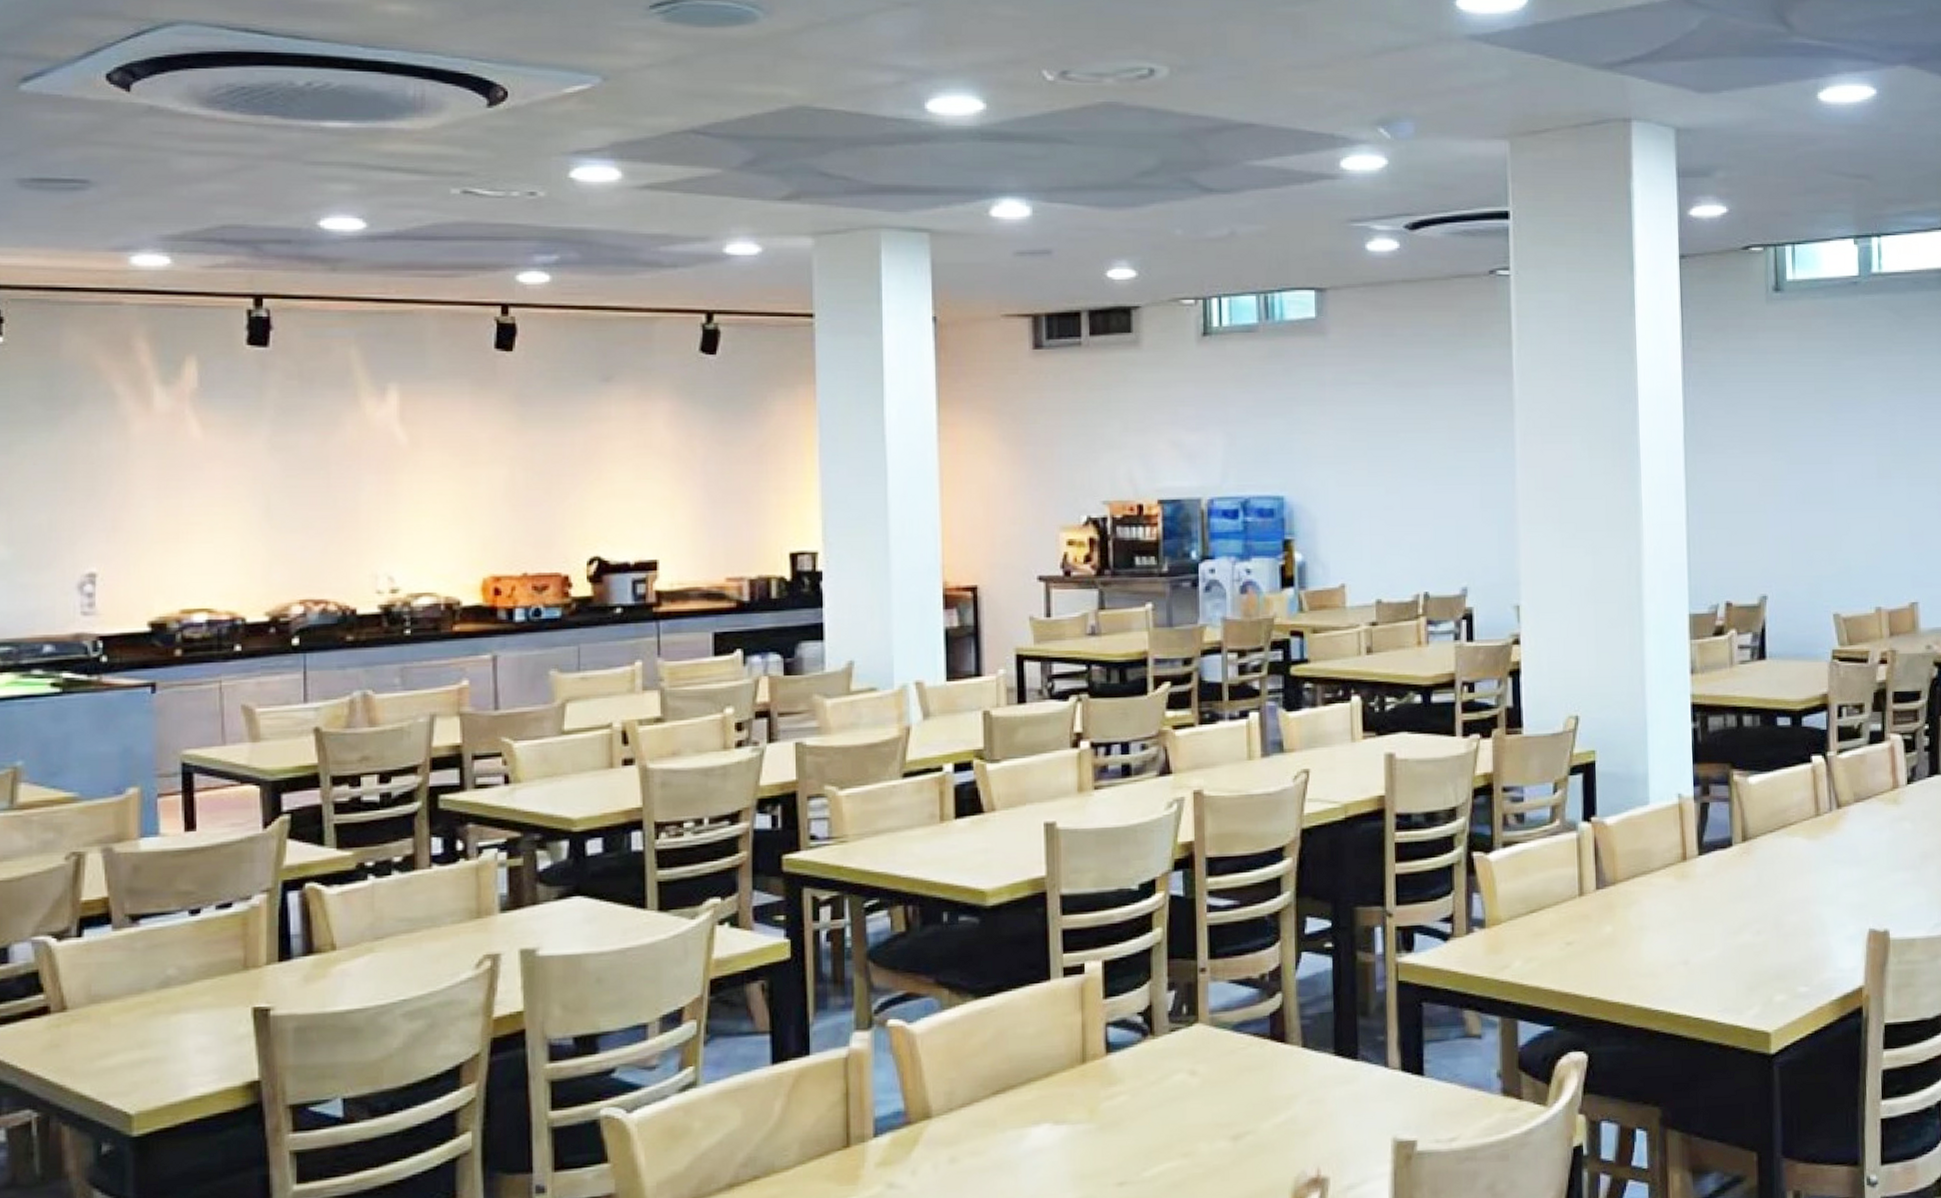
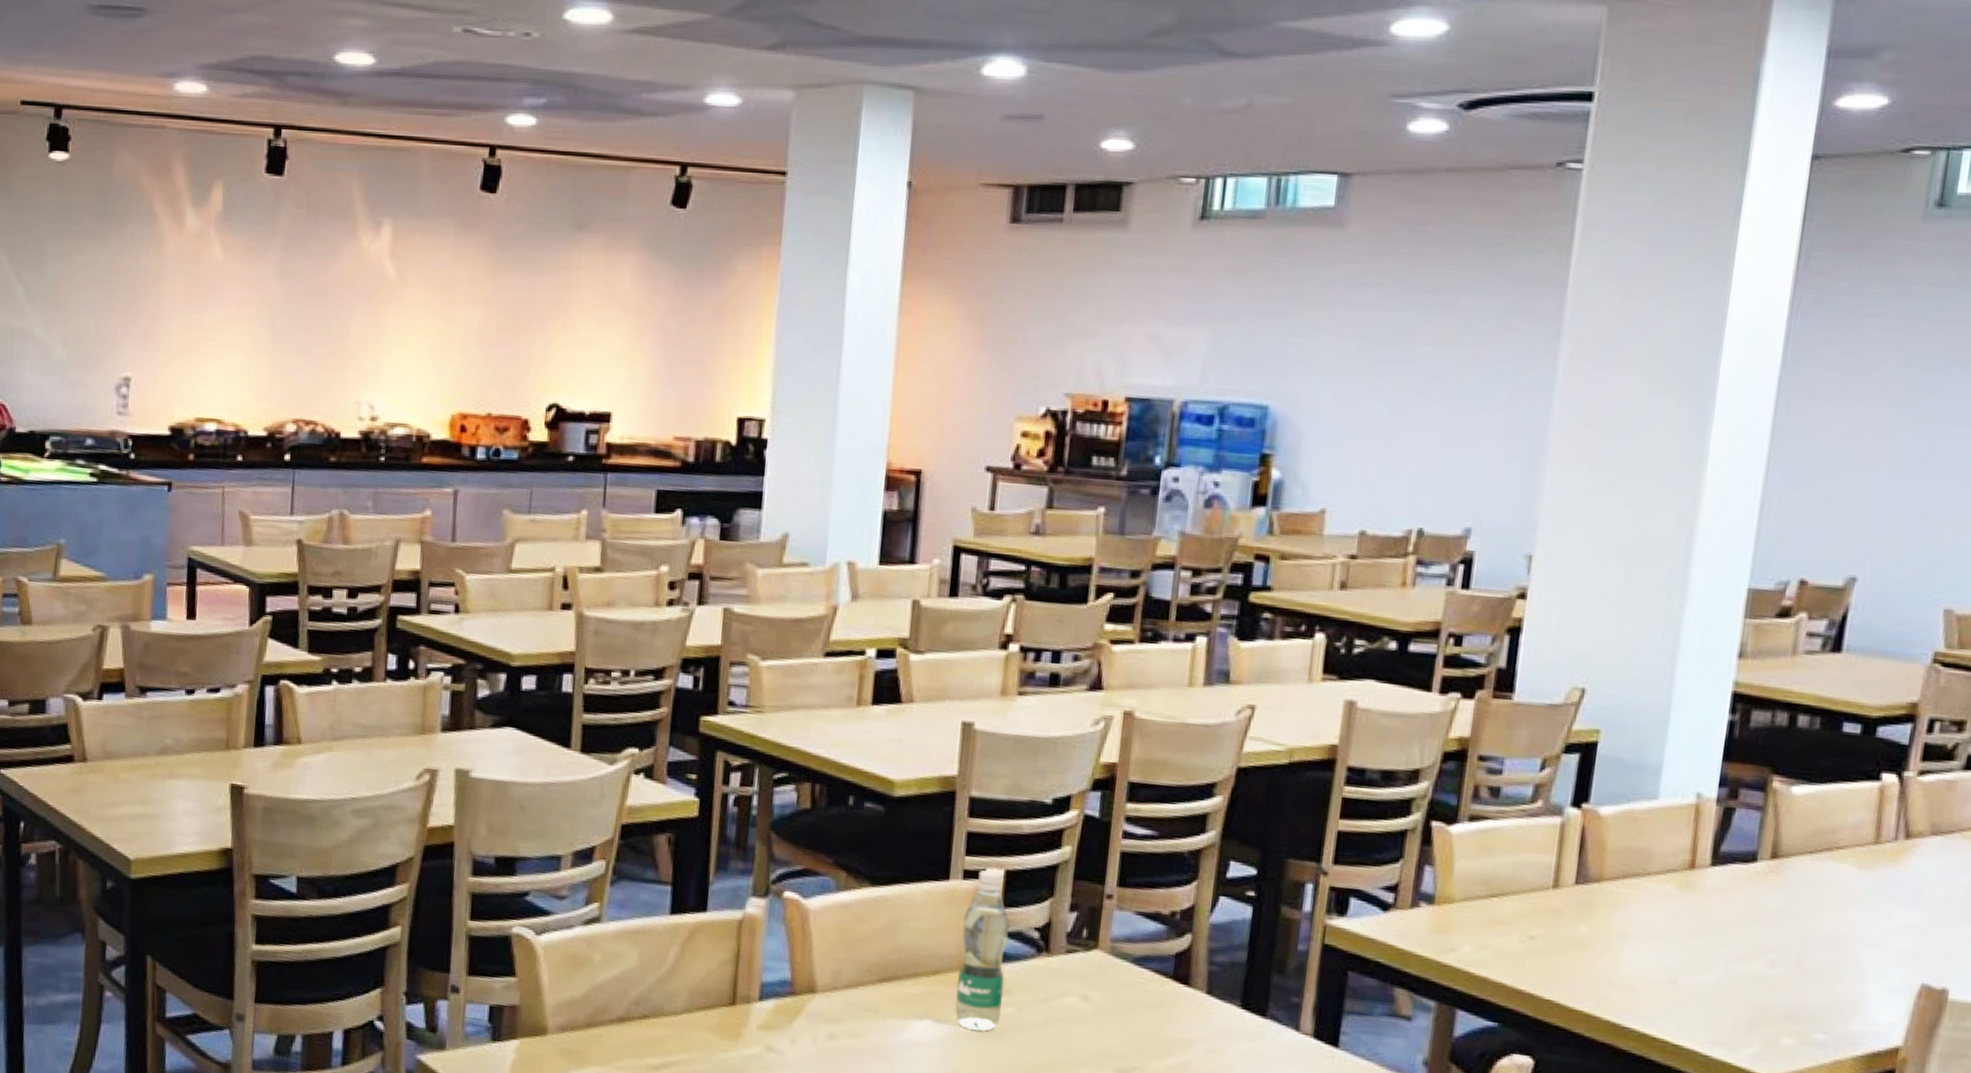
bottle: none [1068,963,1116,1125] -> present [954,869,1010,1031]

